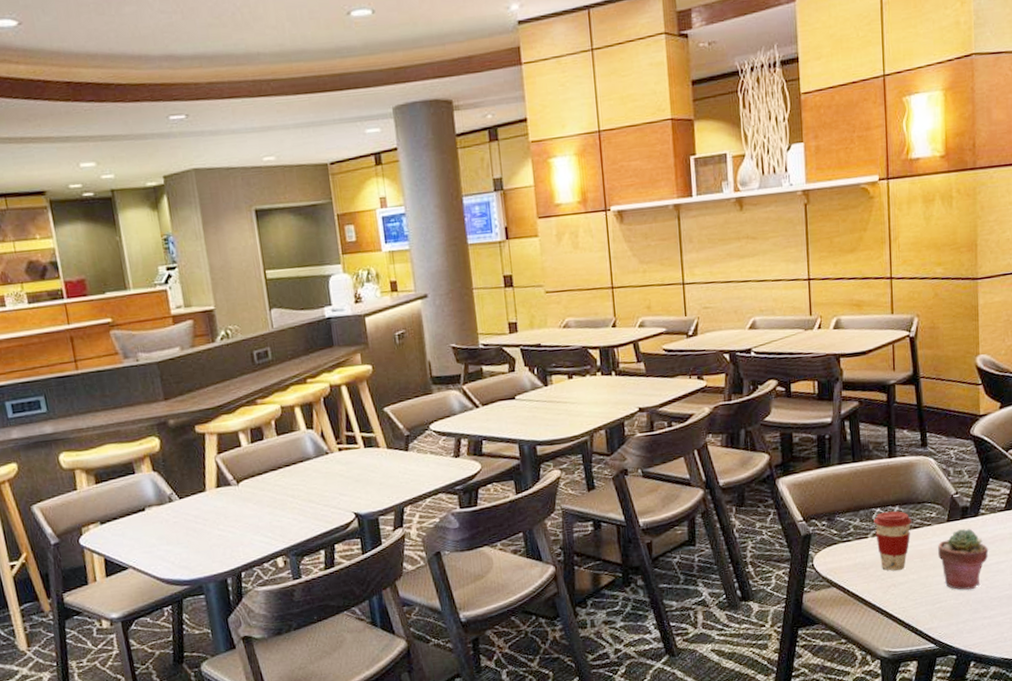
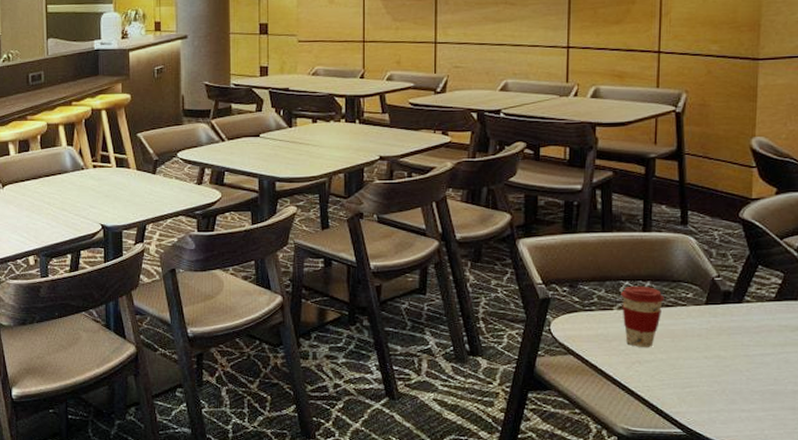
potted succulent: present [938,528,989,590] -> none [692,315,753,379]

